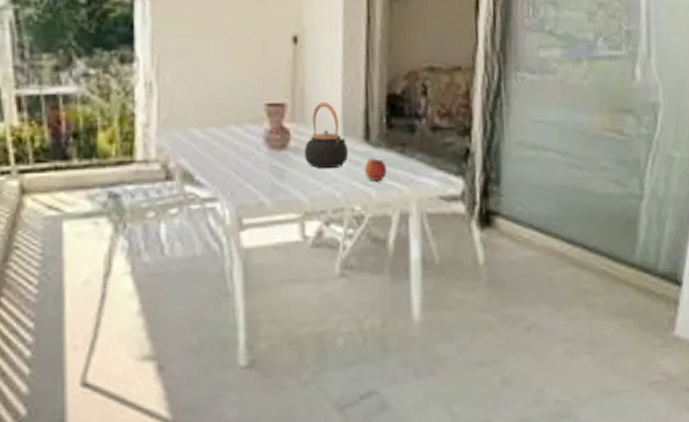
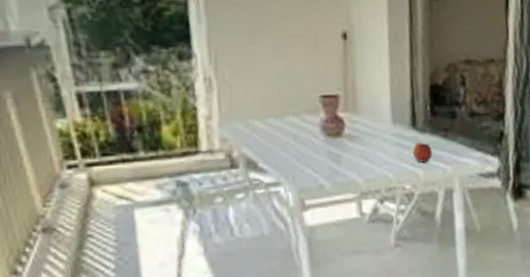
teapot: present [303,101,349,169] -> none [357,92,398,153]

